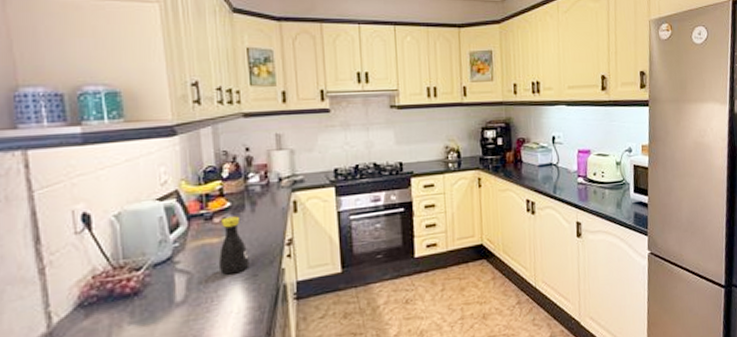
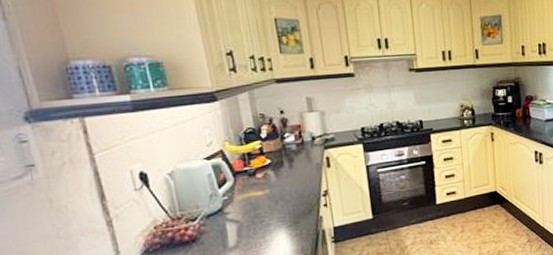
bottle: present [218,216,250,275] -> none [263,171,291,223]

